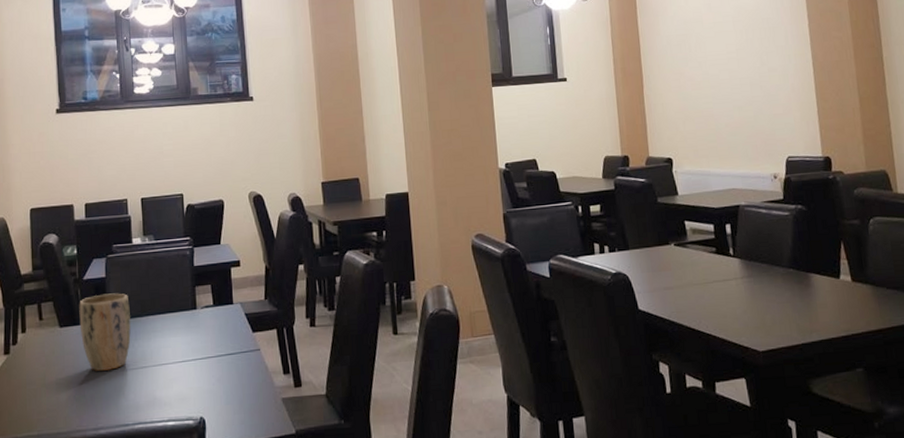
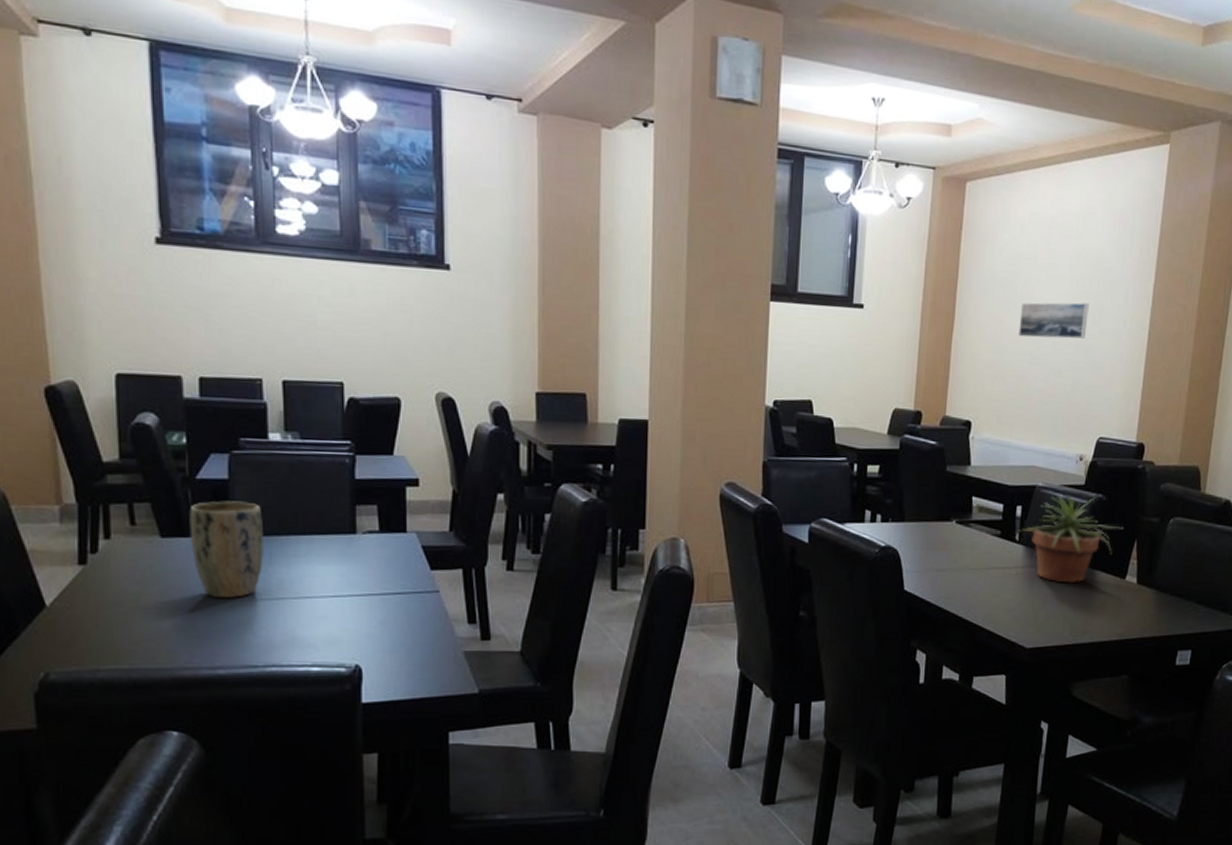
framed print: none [697,48,758,84] -> present [1018,302,1089,339]
potted plant: none [729,206,828,288] -> present [1016,494,1124,584]

